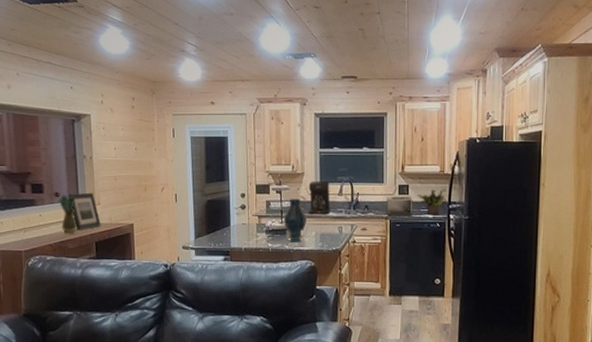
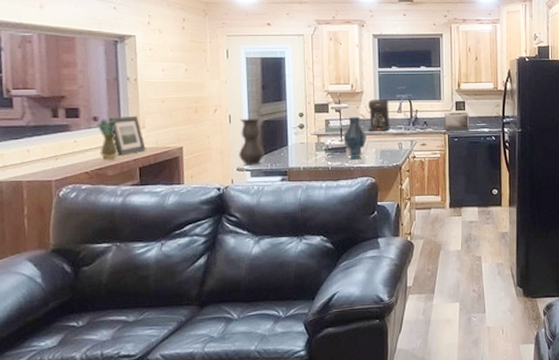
vase: none [184,197,208,244] -> present [239,118,265,166]
potted plant: present [417,189,445,216] -> none [473,104,499,130]

